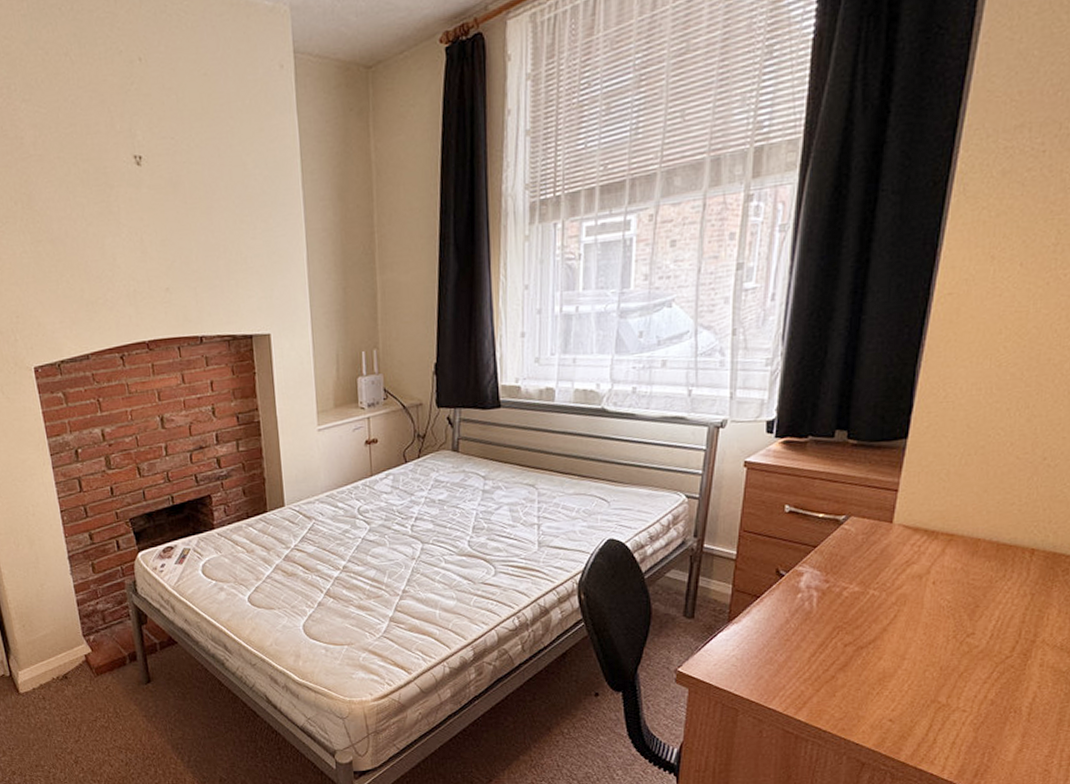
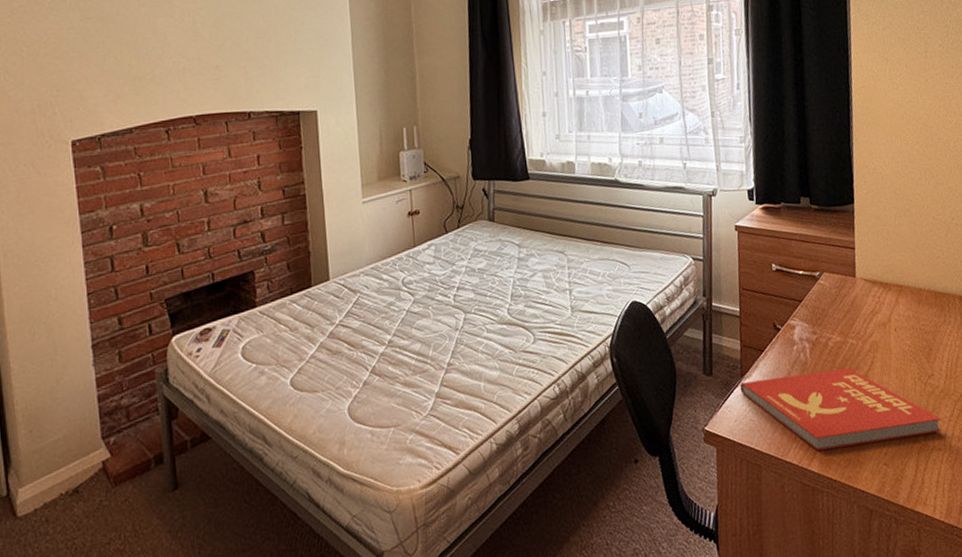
book: none [725,620,973,701] -> present [739,368,941,451]

